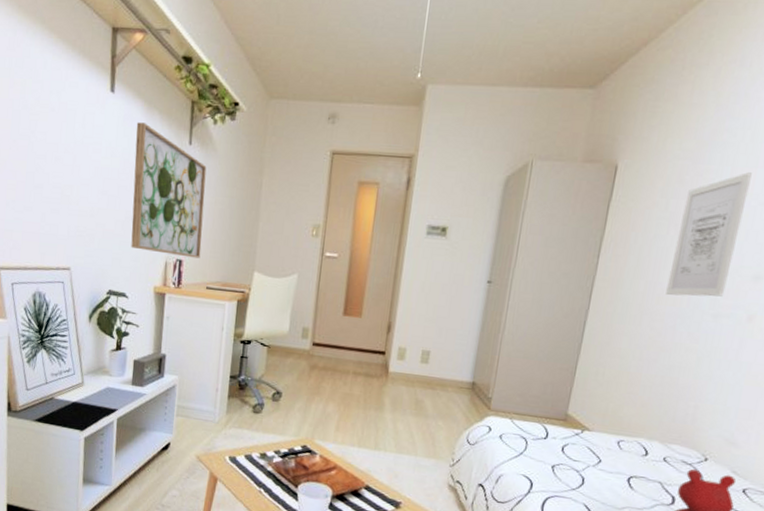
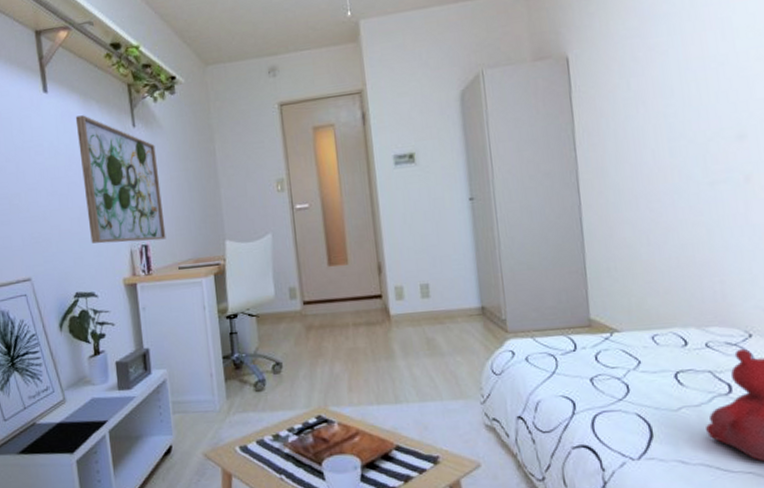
wall art: present [666,172,752,297] -> none [644,37,714,173]

